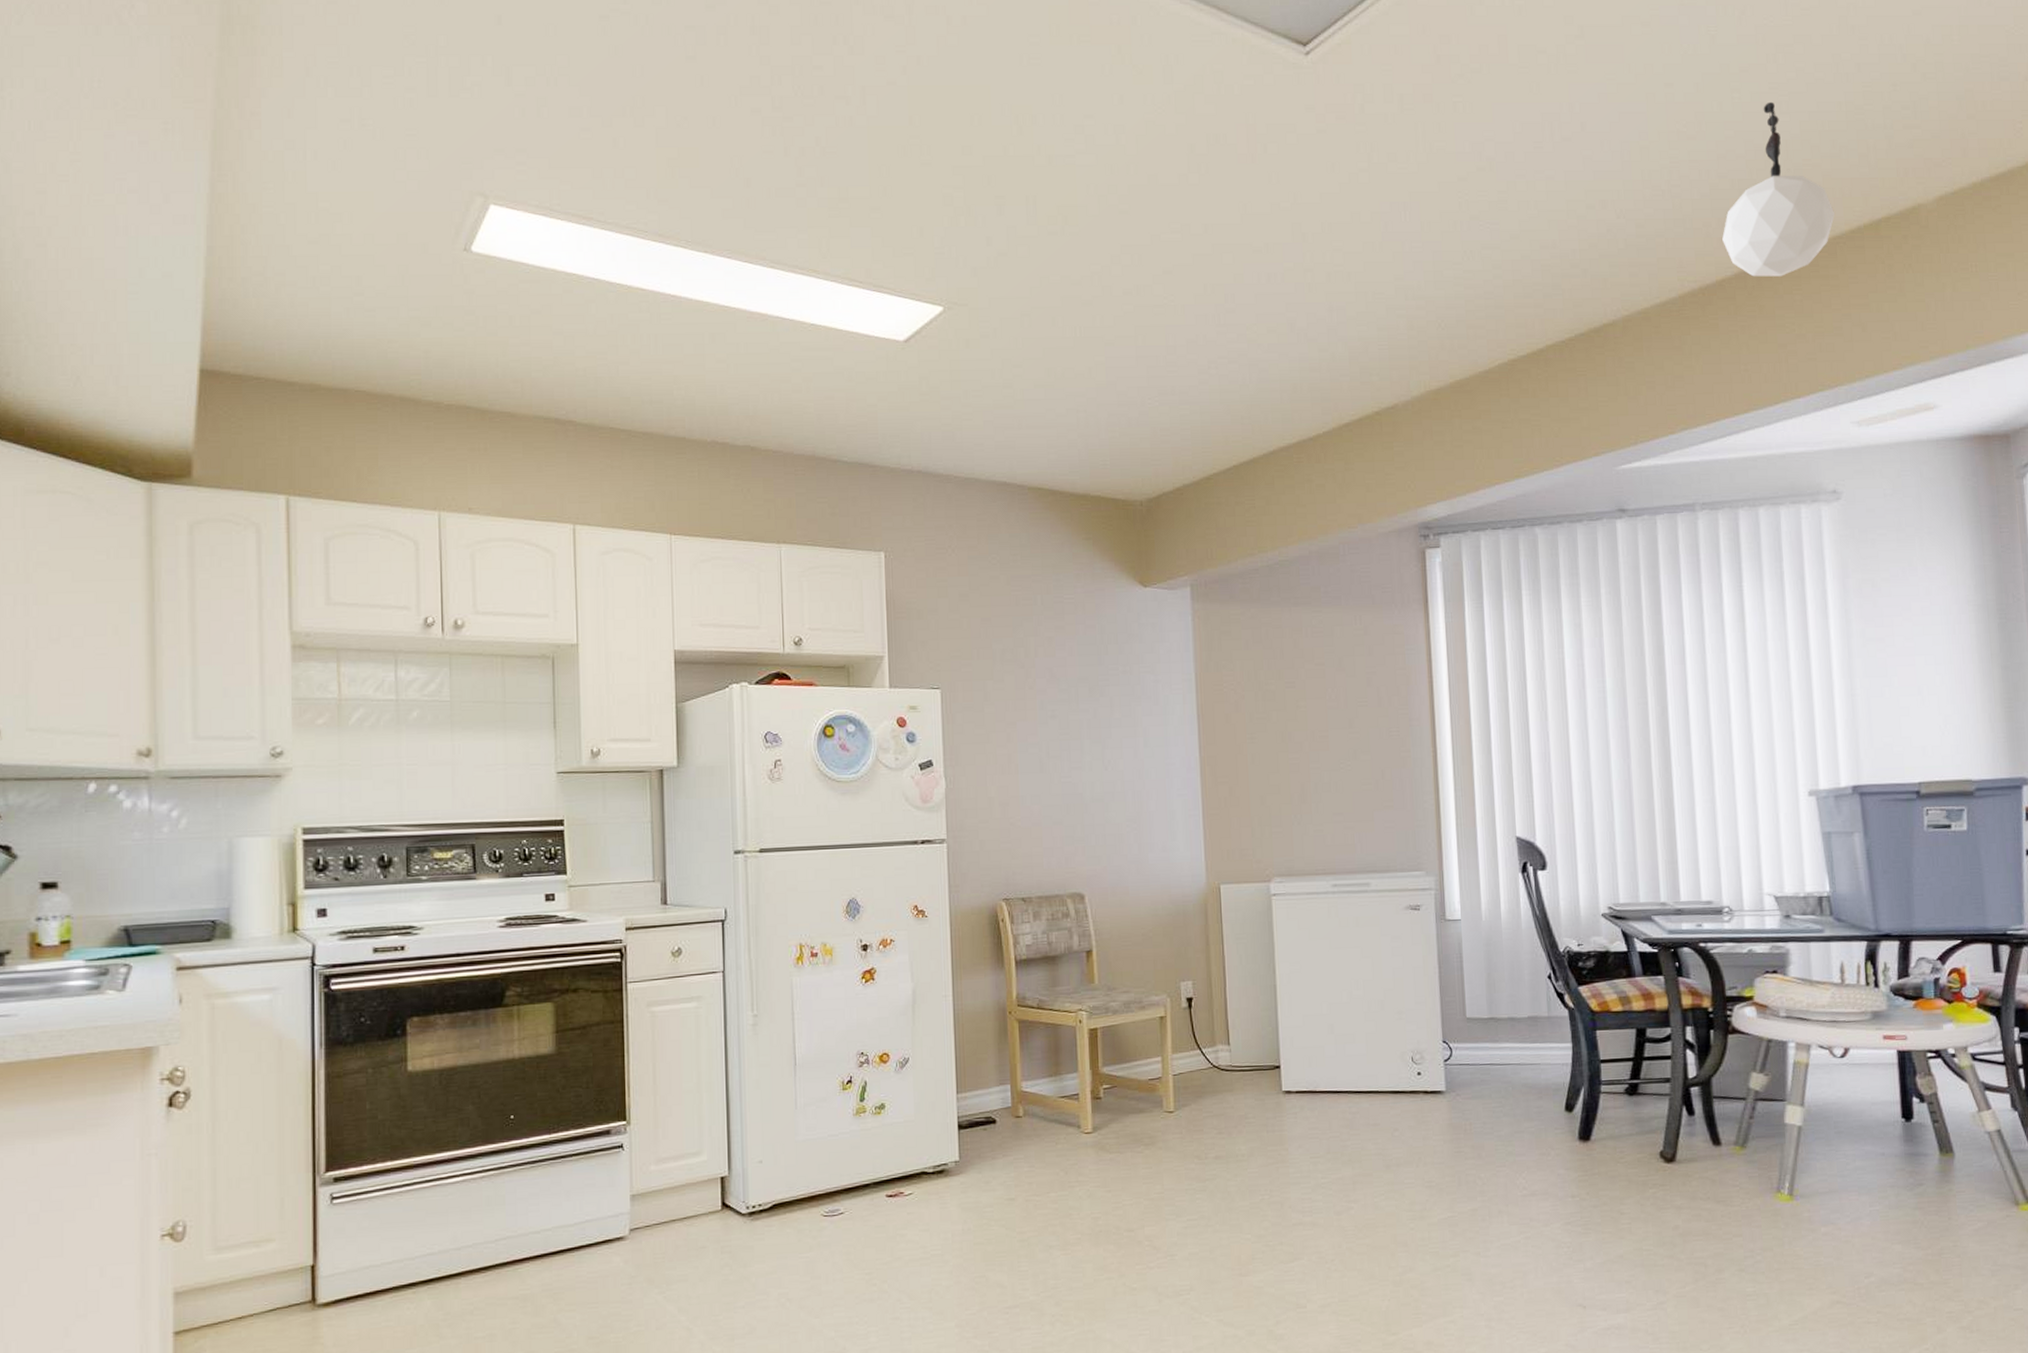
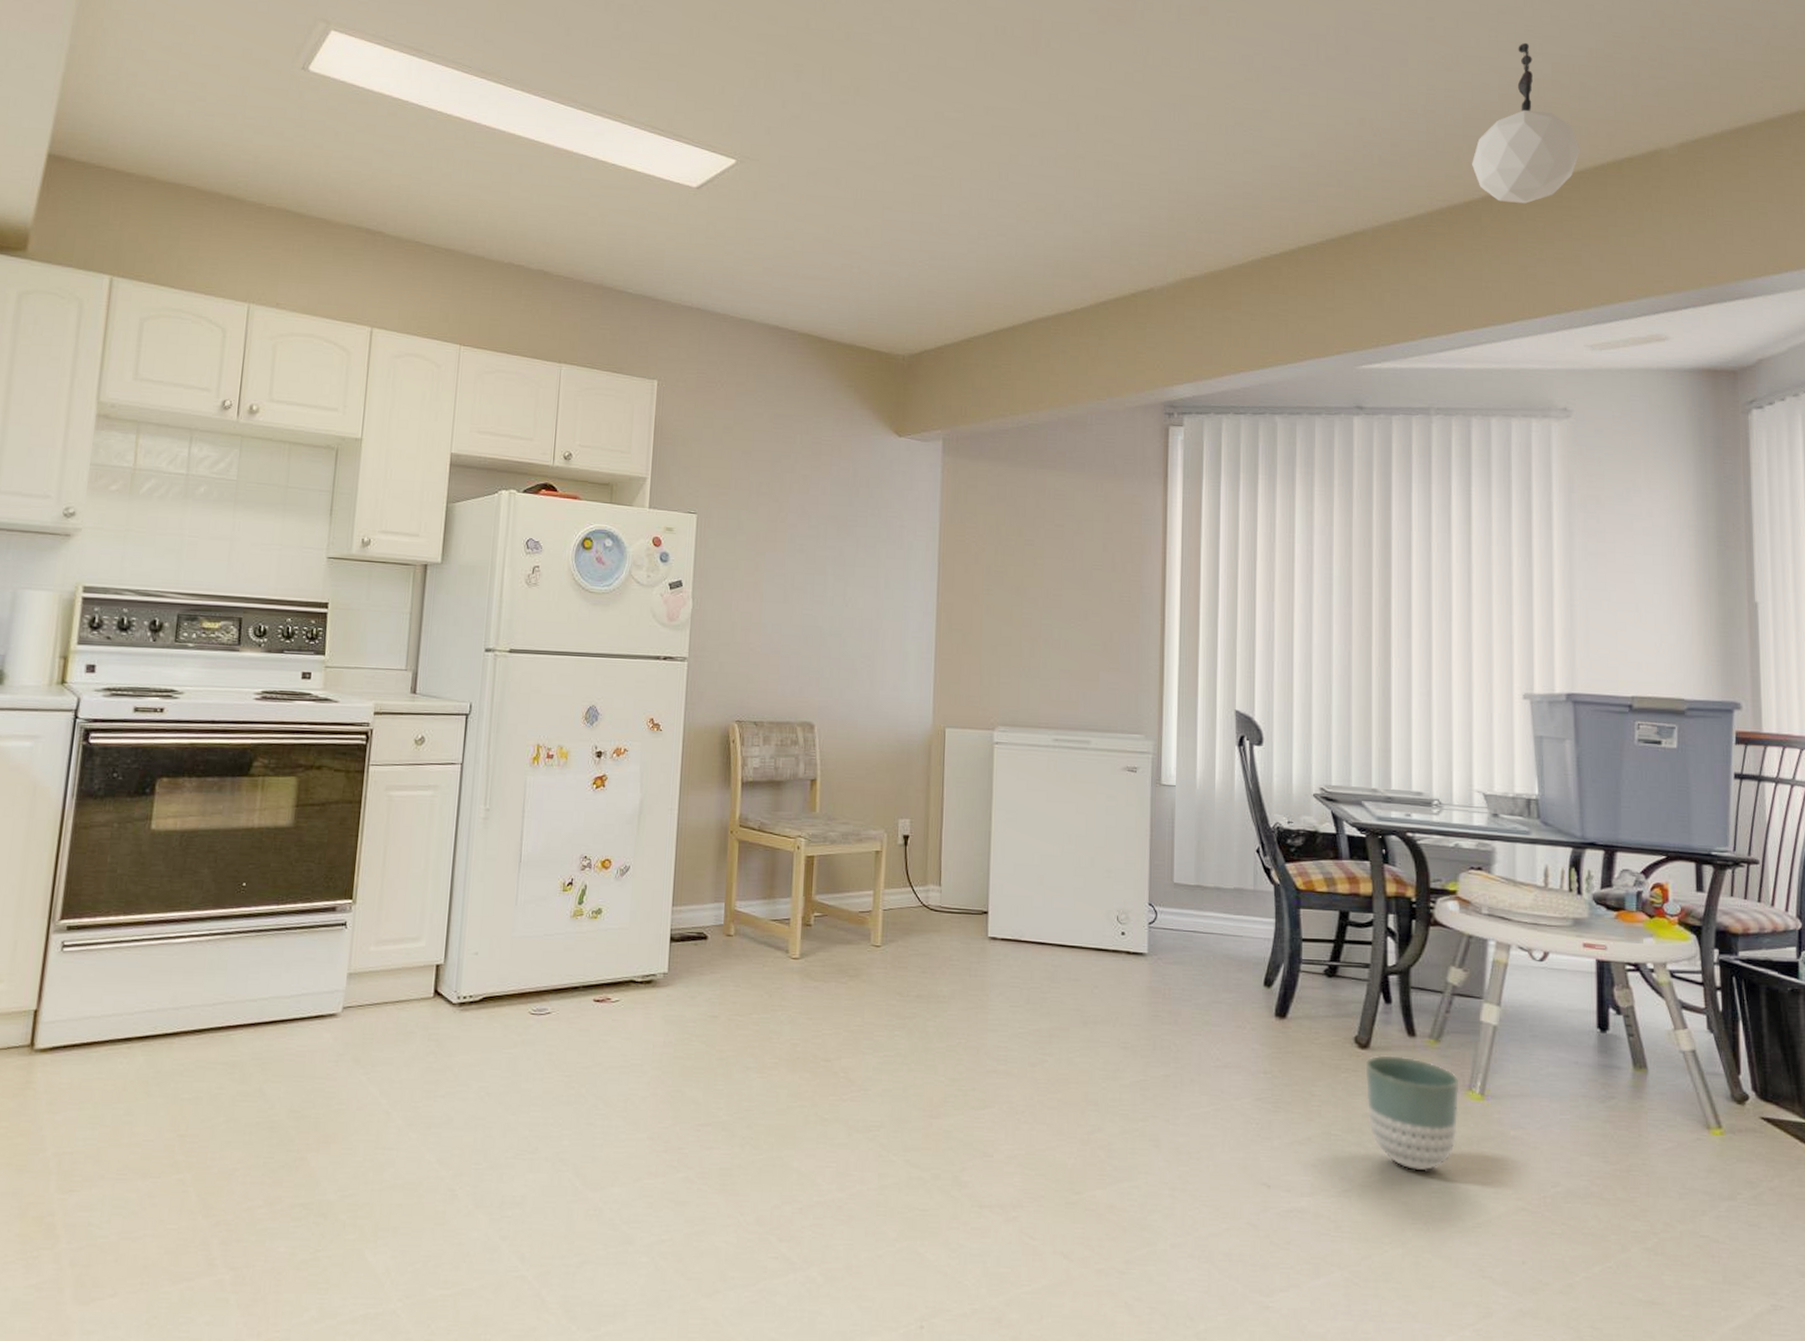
planter: none [1672,1166,1769,1276] -> present [1365,1055,1460,1171]

